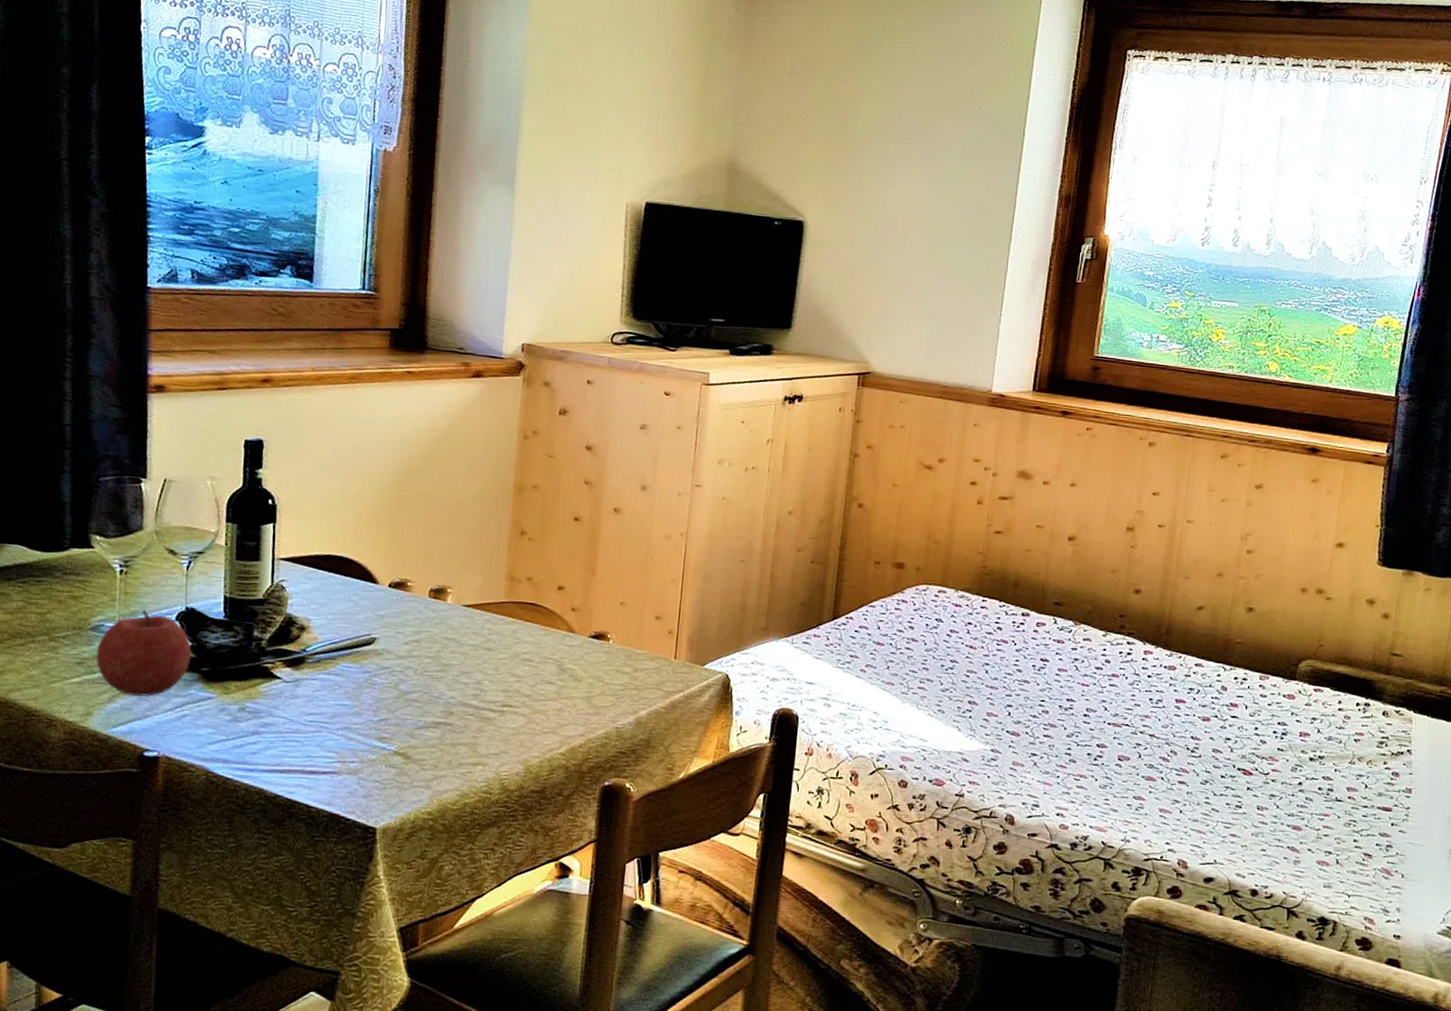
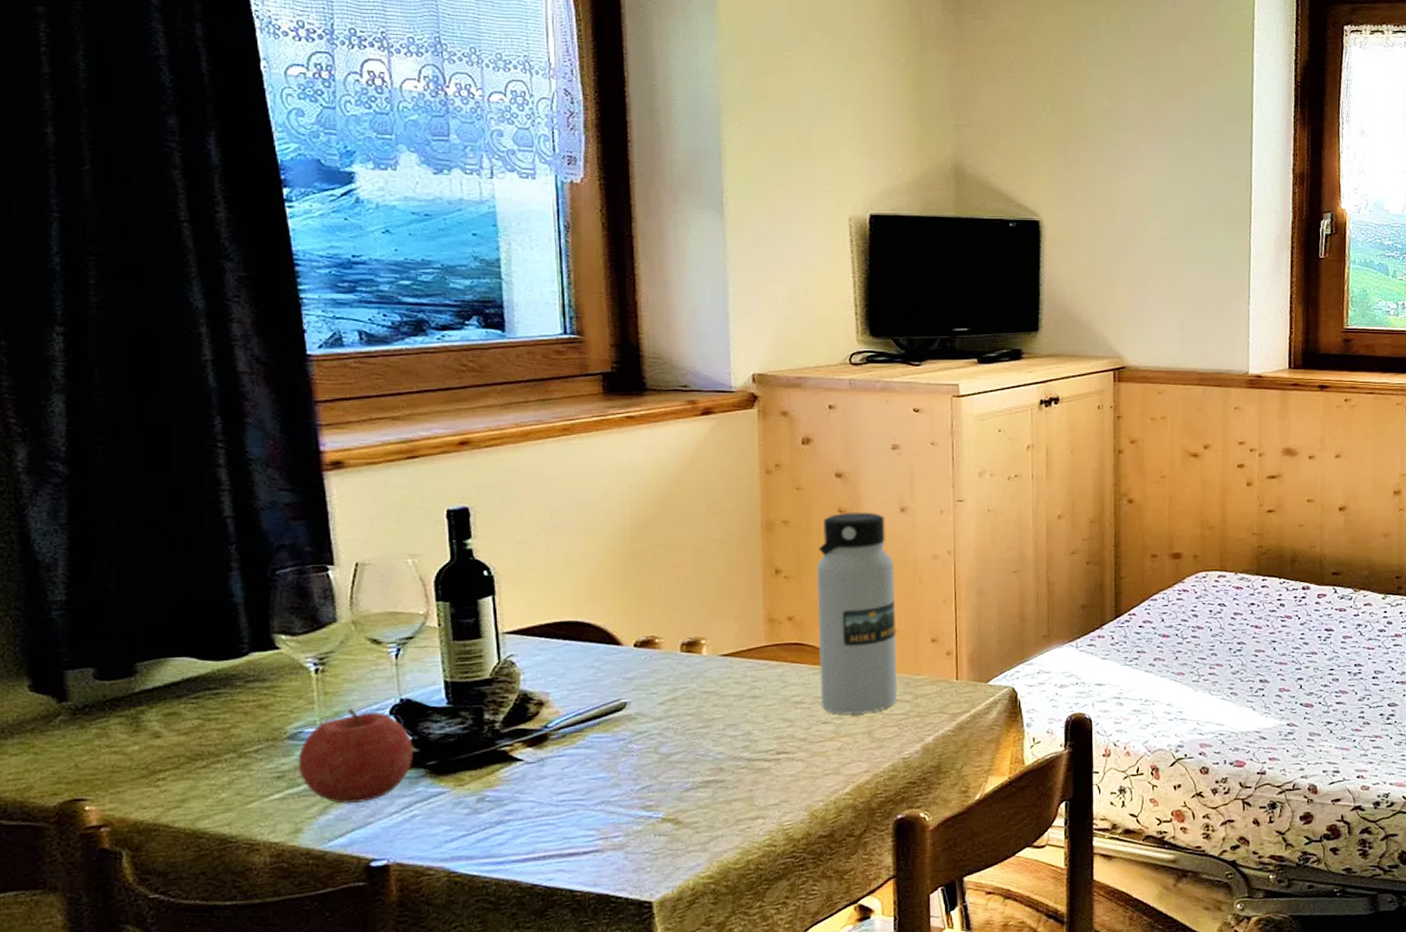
water bottle: none [547,484,630,679] -> present [816,512,897,715]

